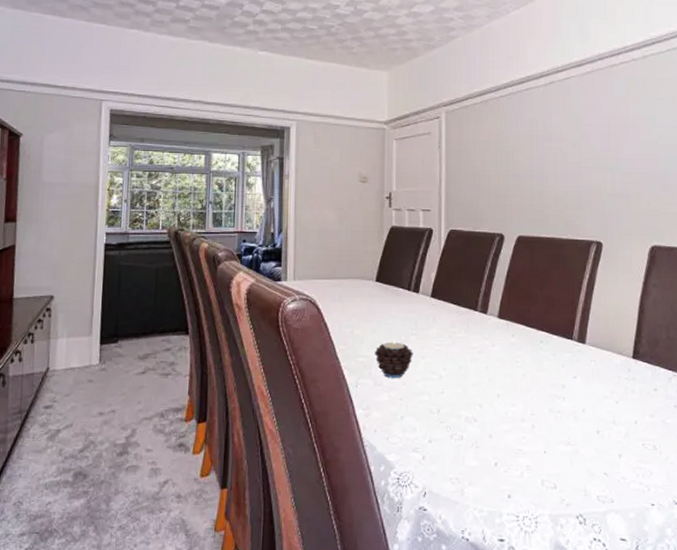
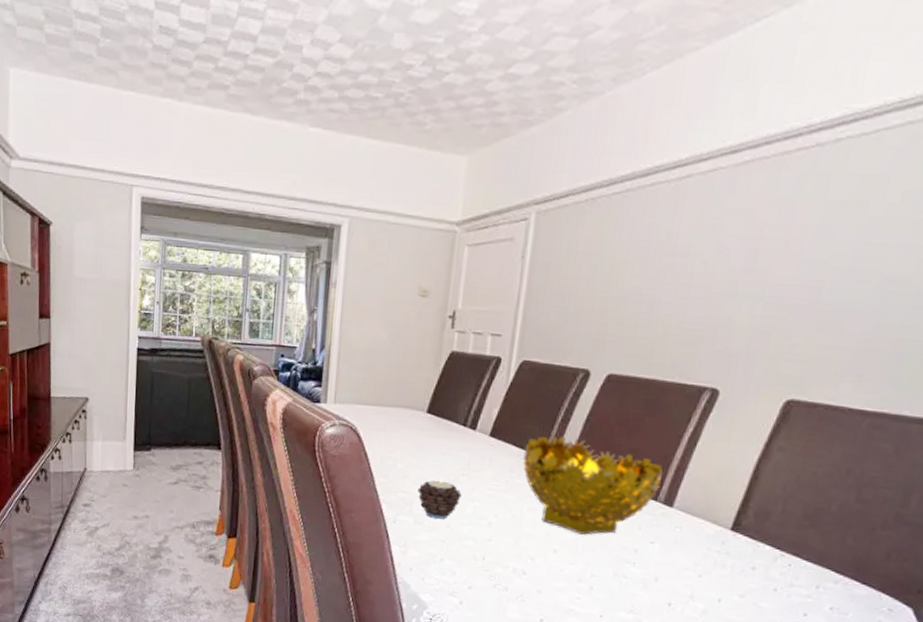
decorative bowl: none [461,291,573,377] -> present [522,436,664,535]

